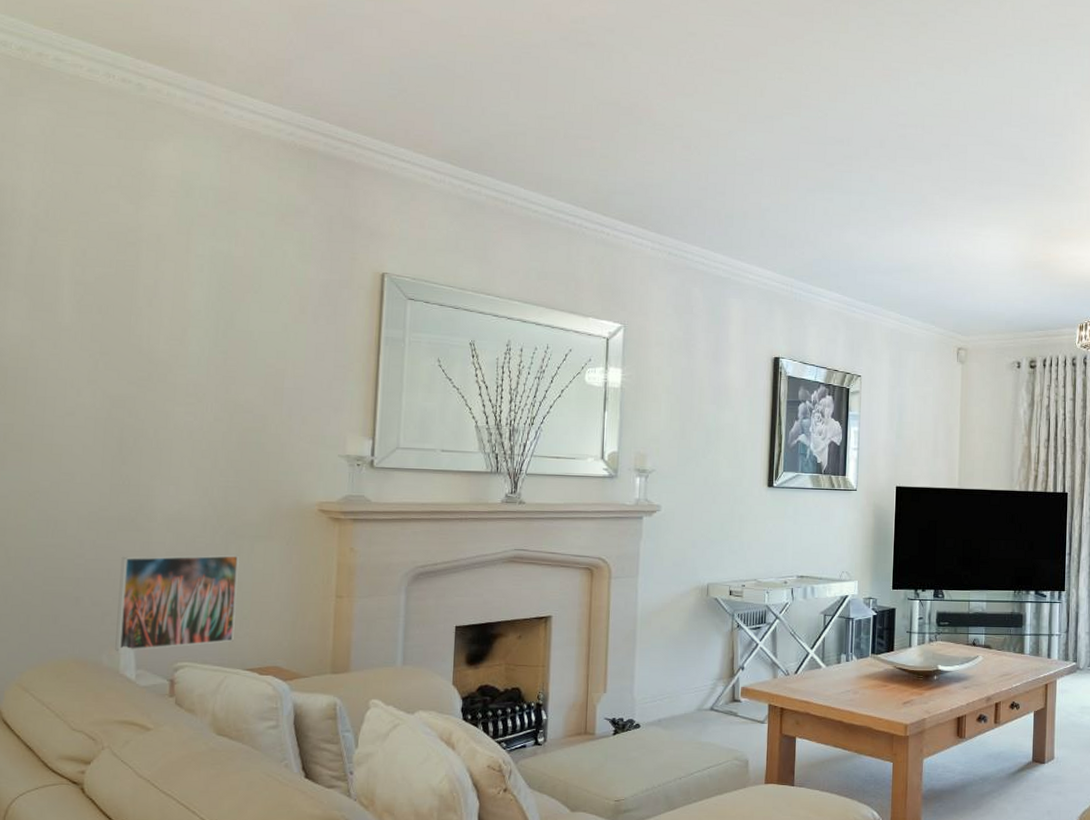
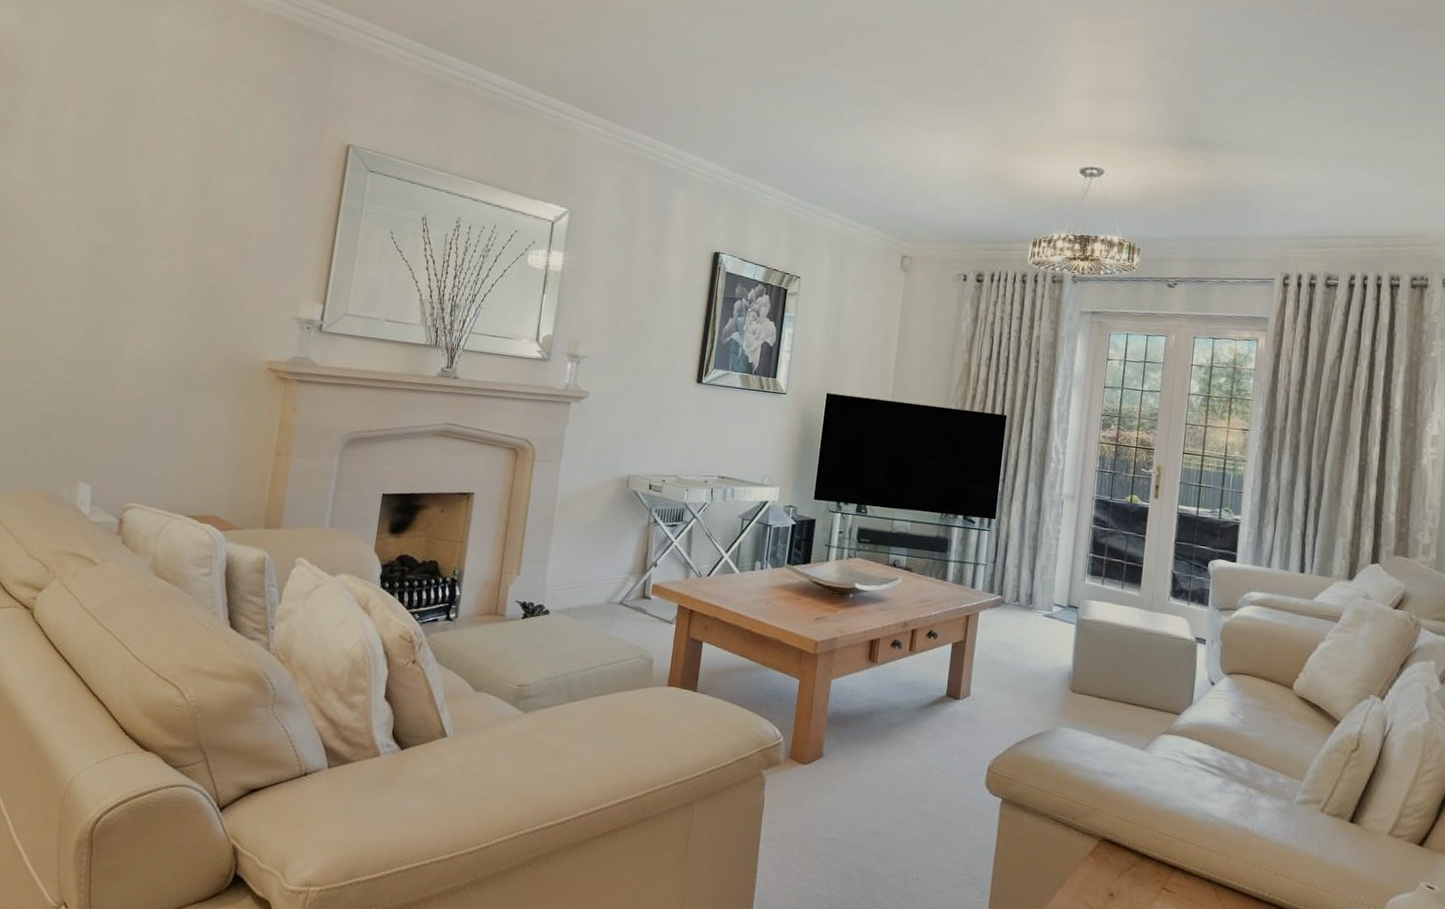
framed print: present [115,554,239,651] -> none [74,397,192,488]

